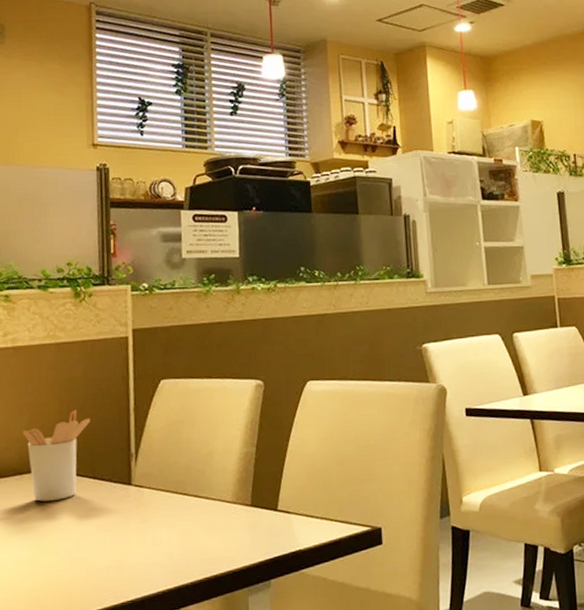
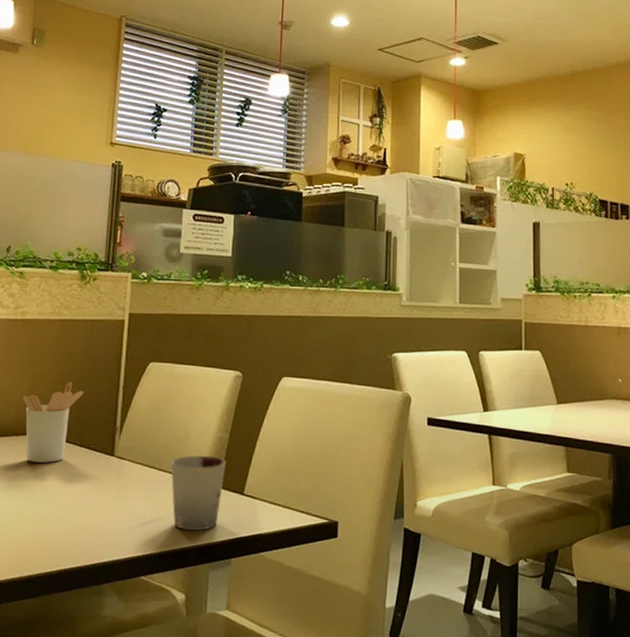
cup: none [195,473,255,555] -> present [171,455,226,530]

